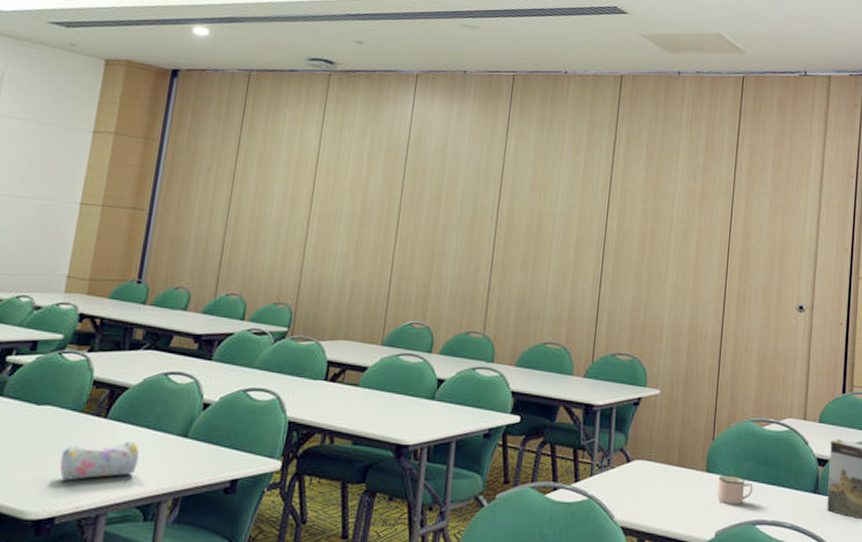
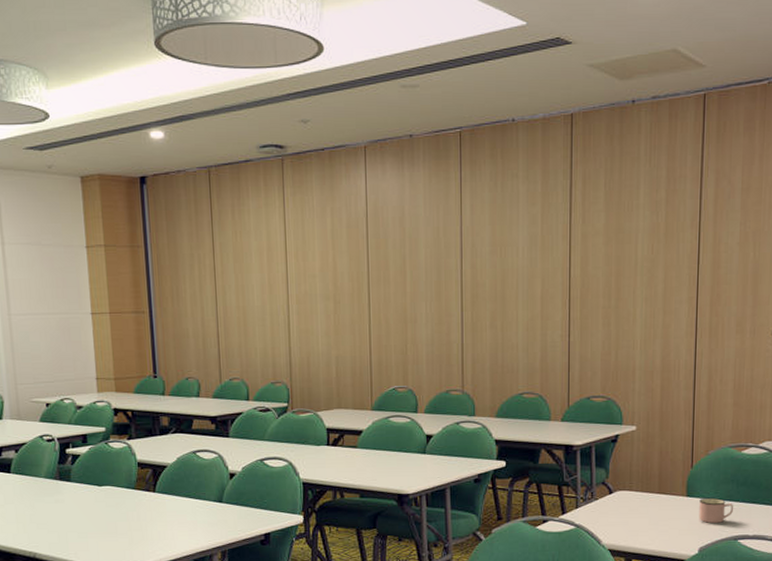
pencil case: present [59,442,140,481] -> none [127,509,188,543]

